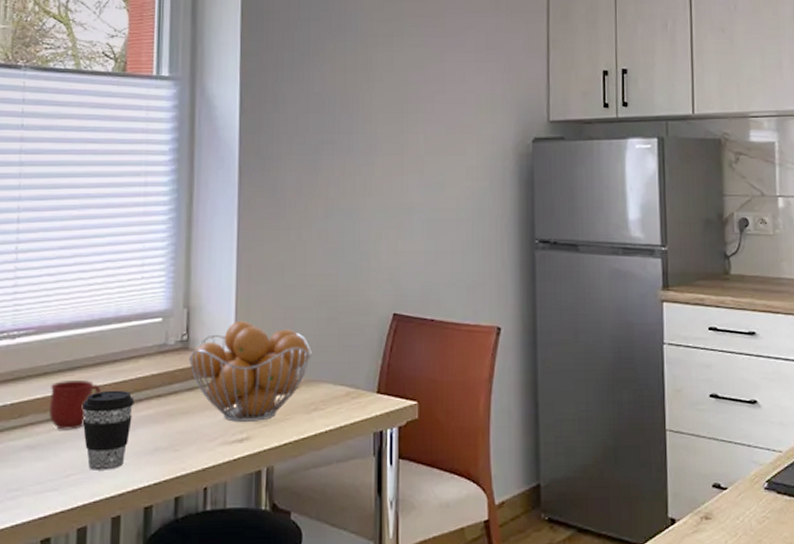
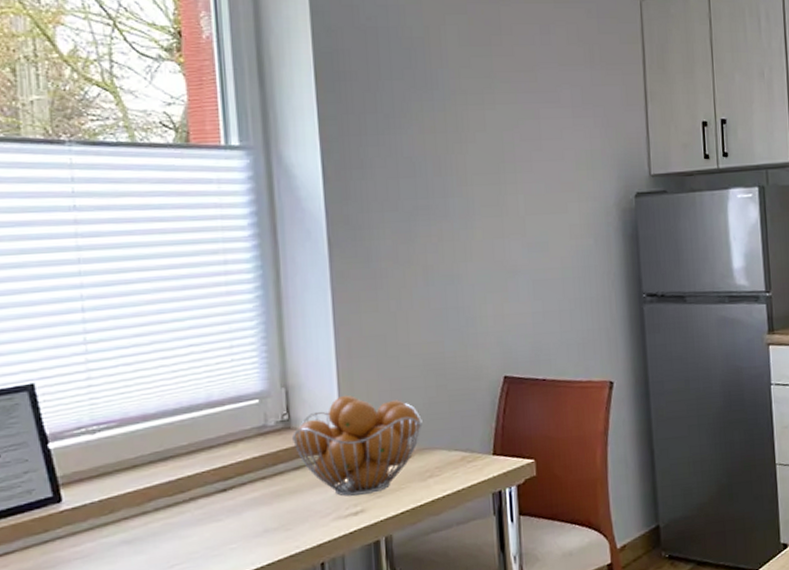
mug: present [49,380,101,430] -> none [142,469,199,522]
coffee cup: present [81,390,135,470] -> none [179,475,237,558]

